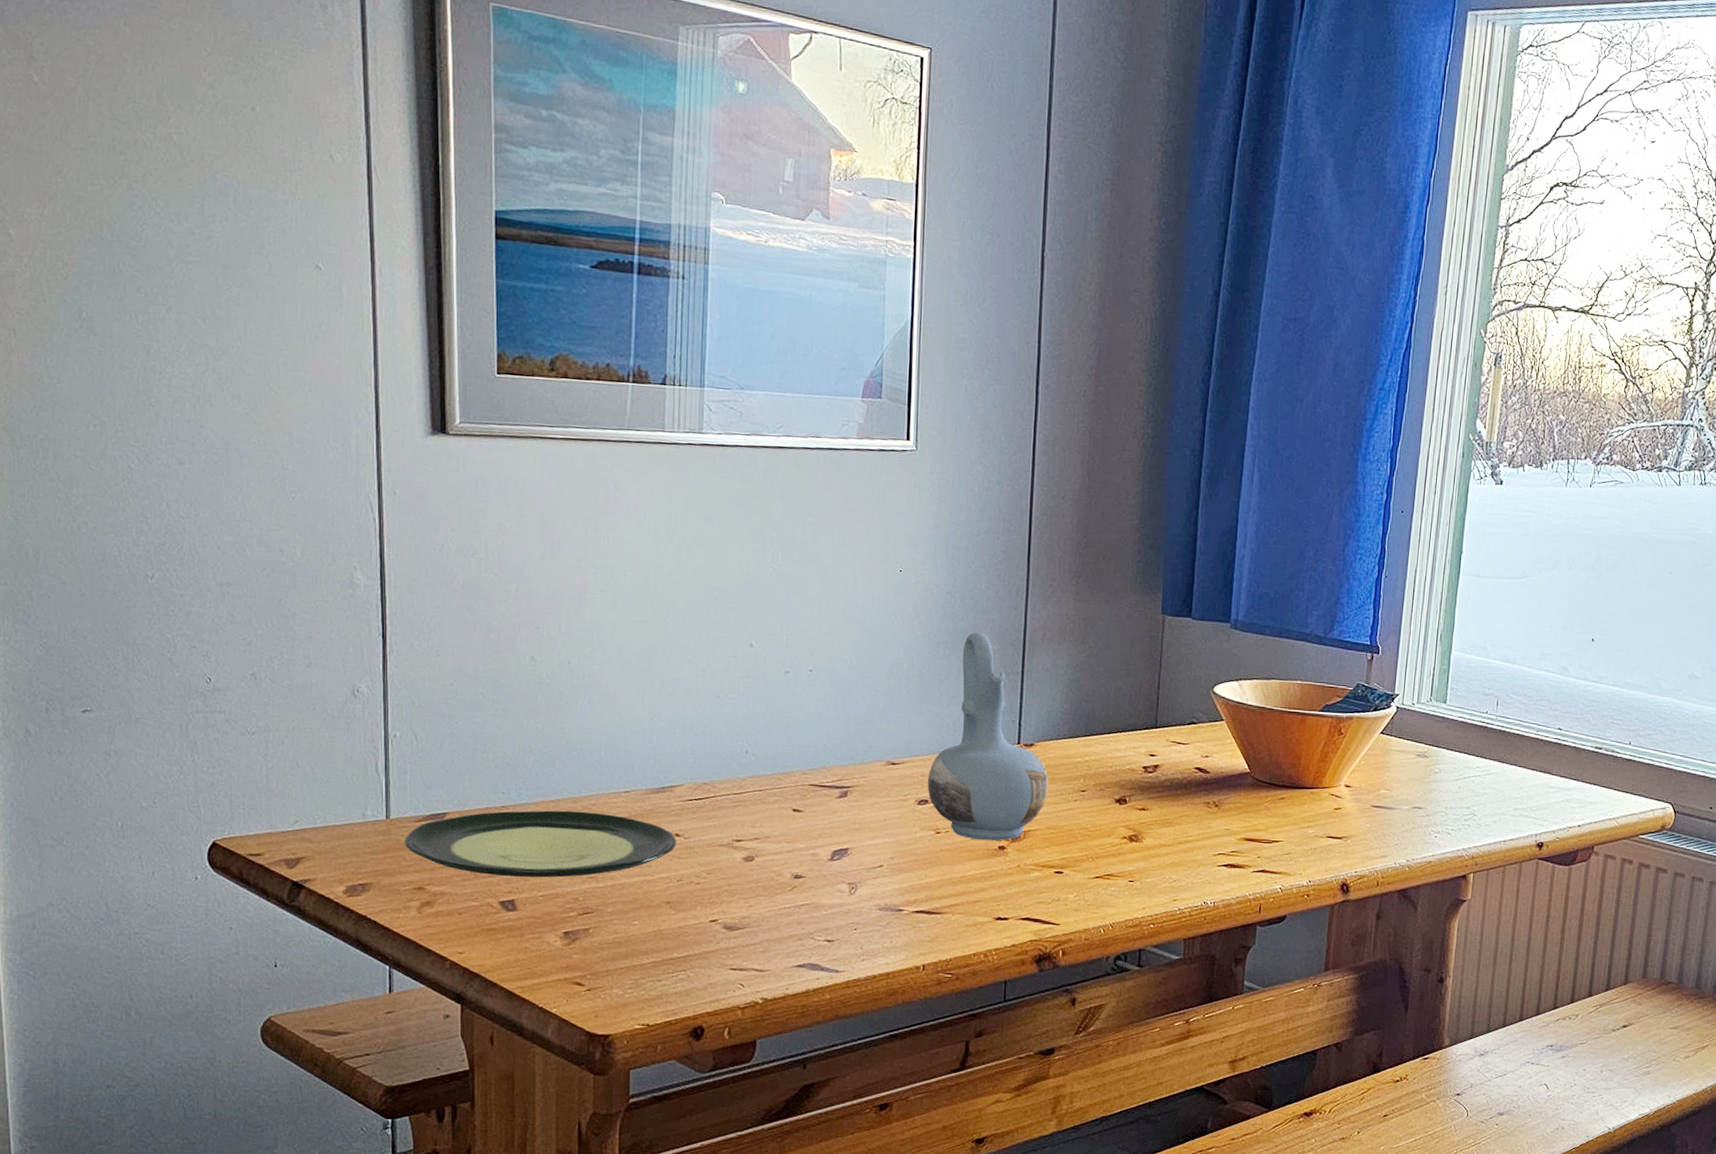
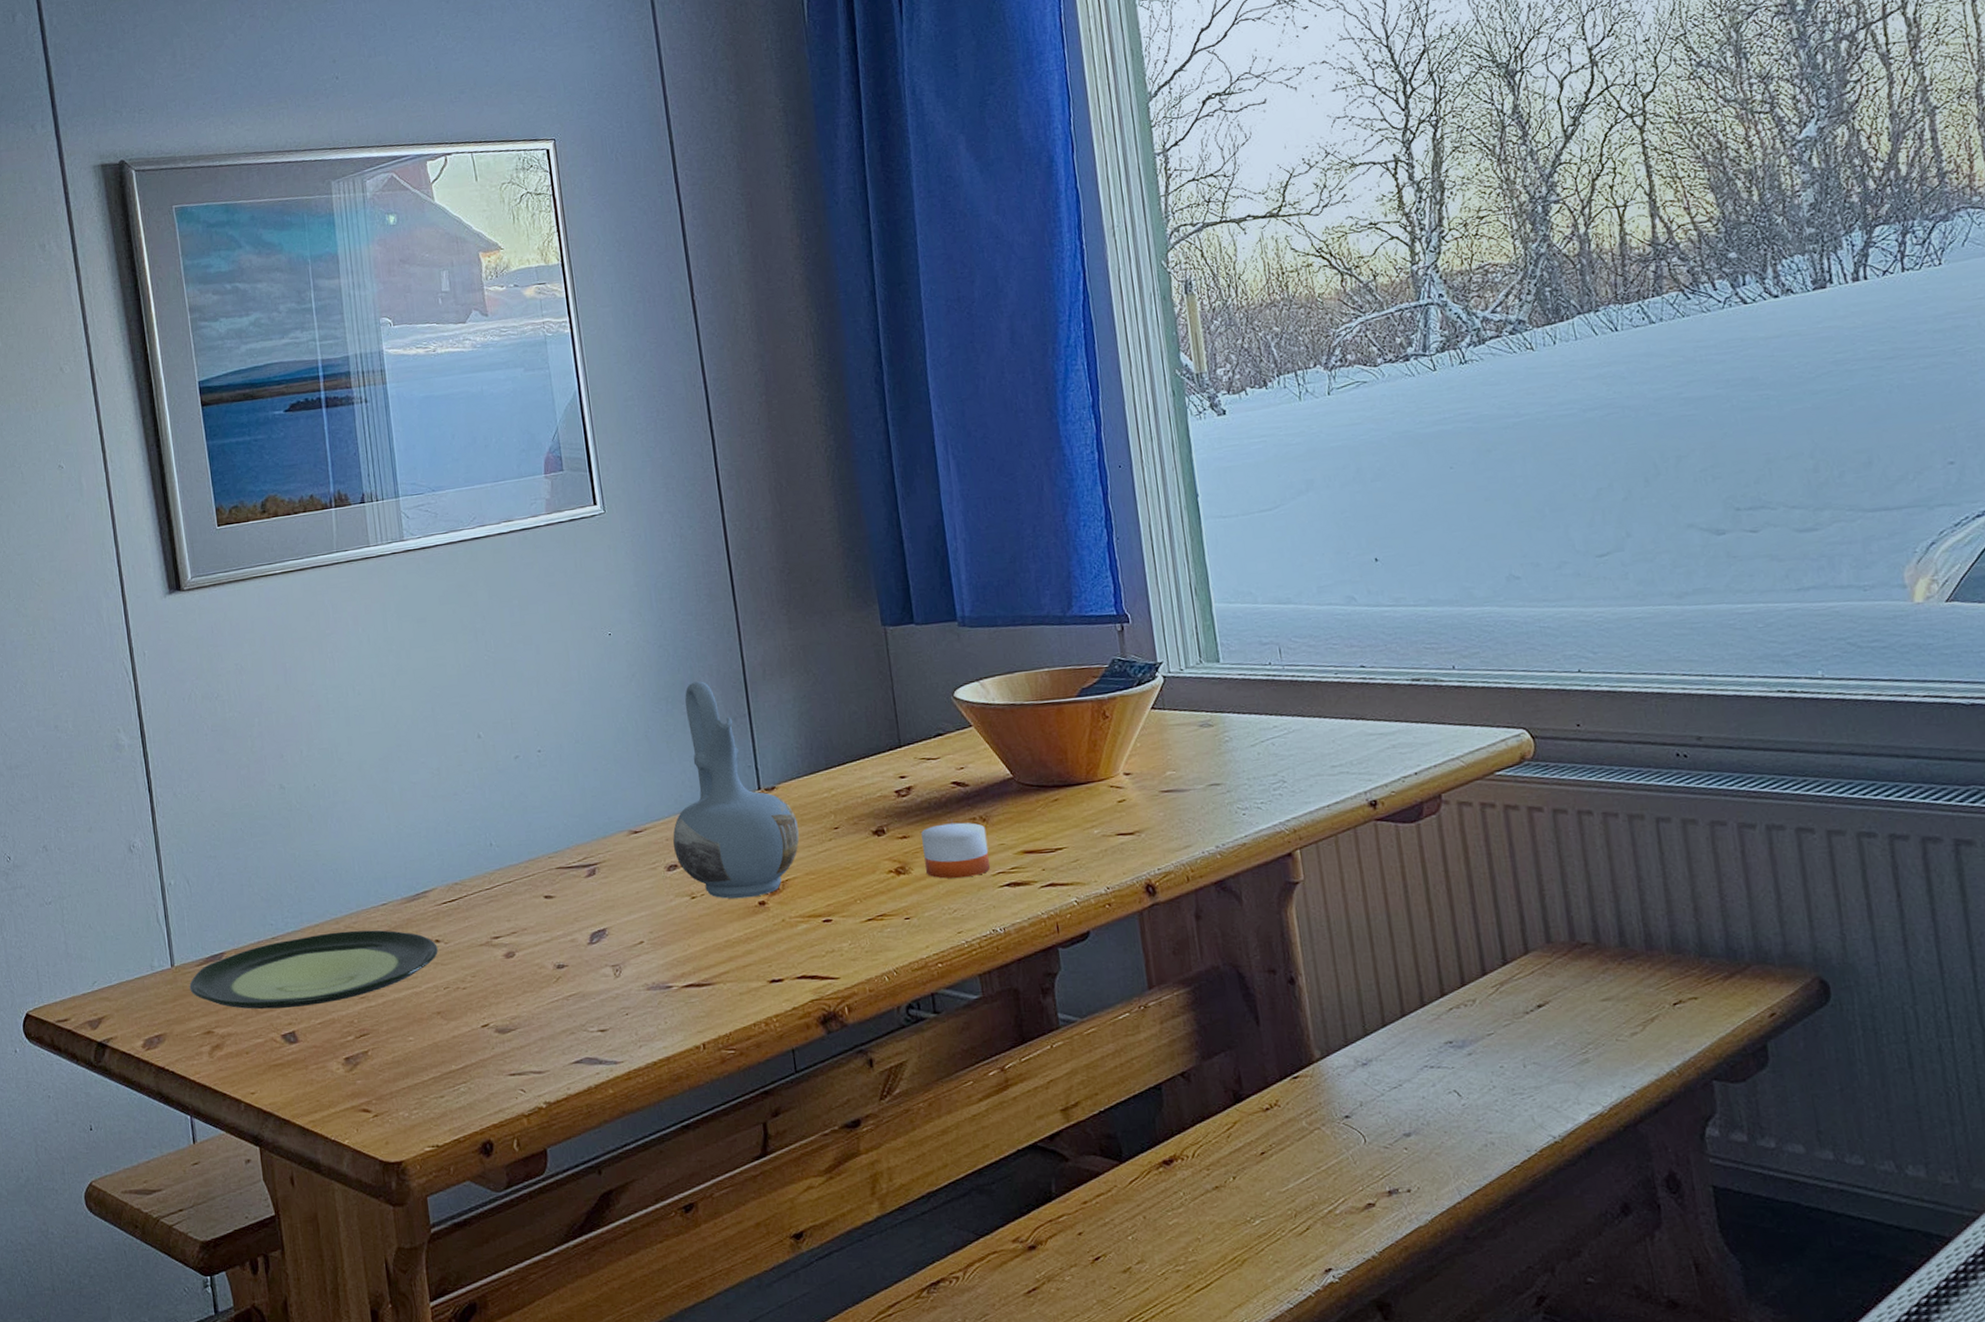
candle: none [1156,803,1217,854] -> present [921,822,990,879]

